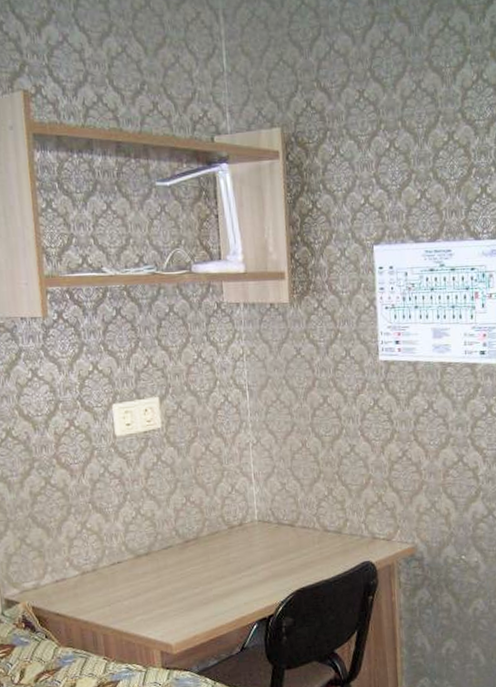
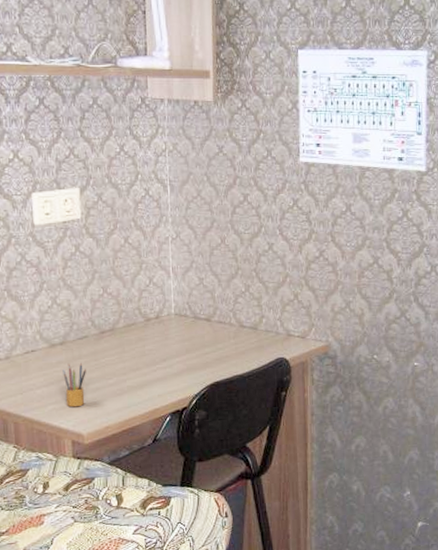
pencil box: none [149,572,172,618] -> present [62,362,86,408]

